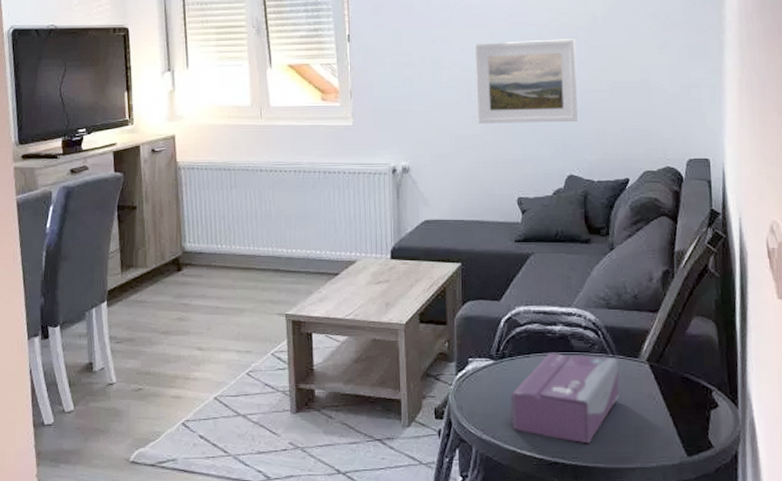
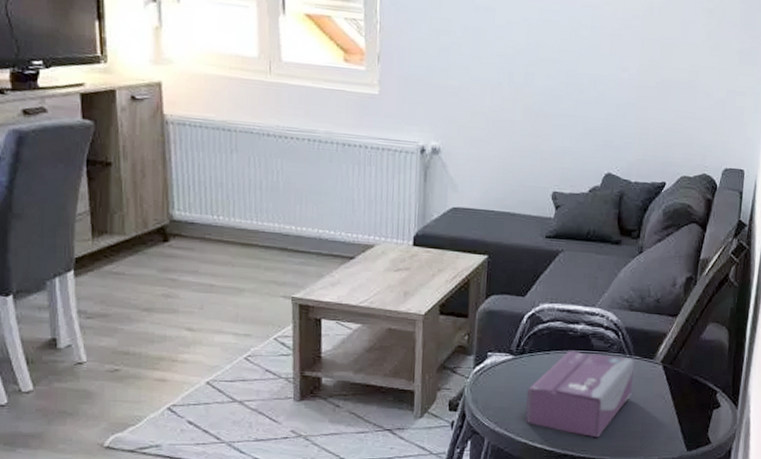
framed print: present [474,39,578,123] -> none [517,18,629,118]

